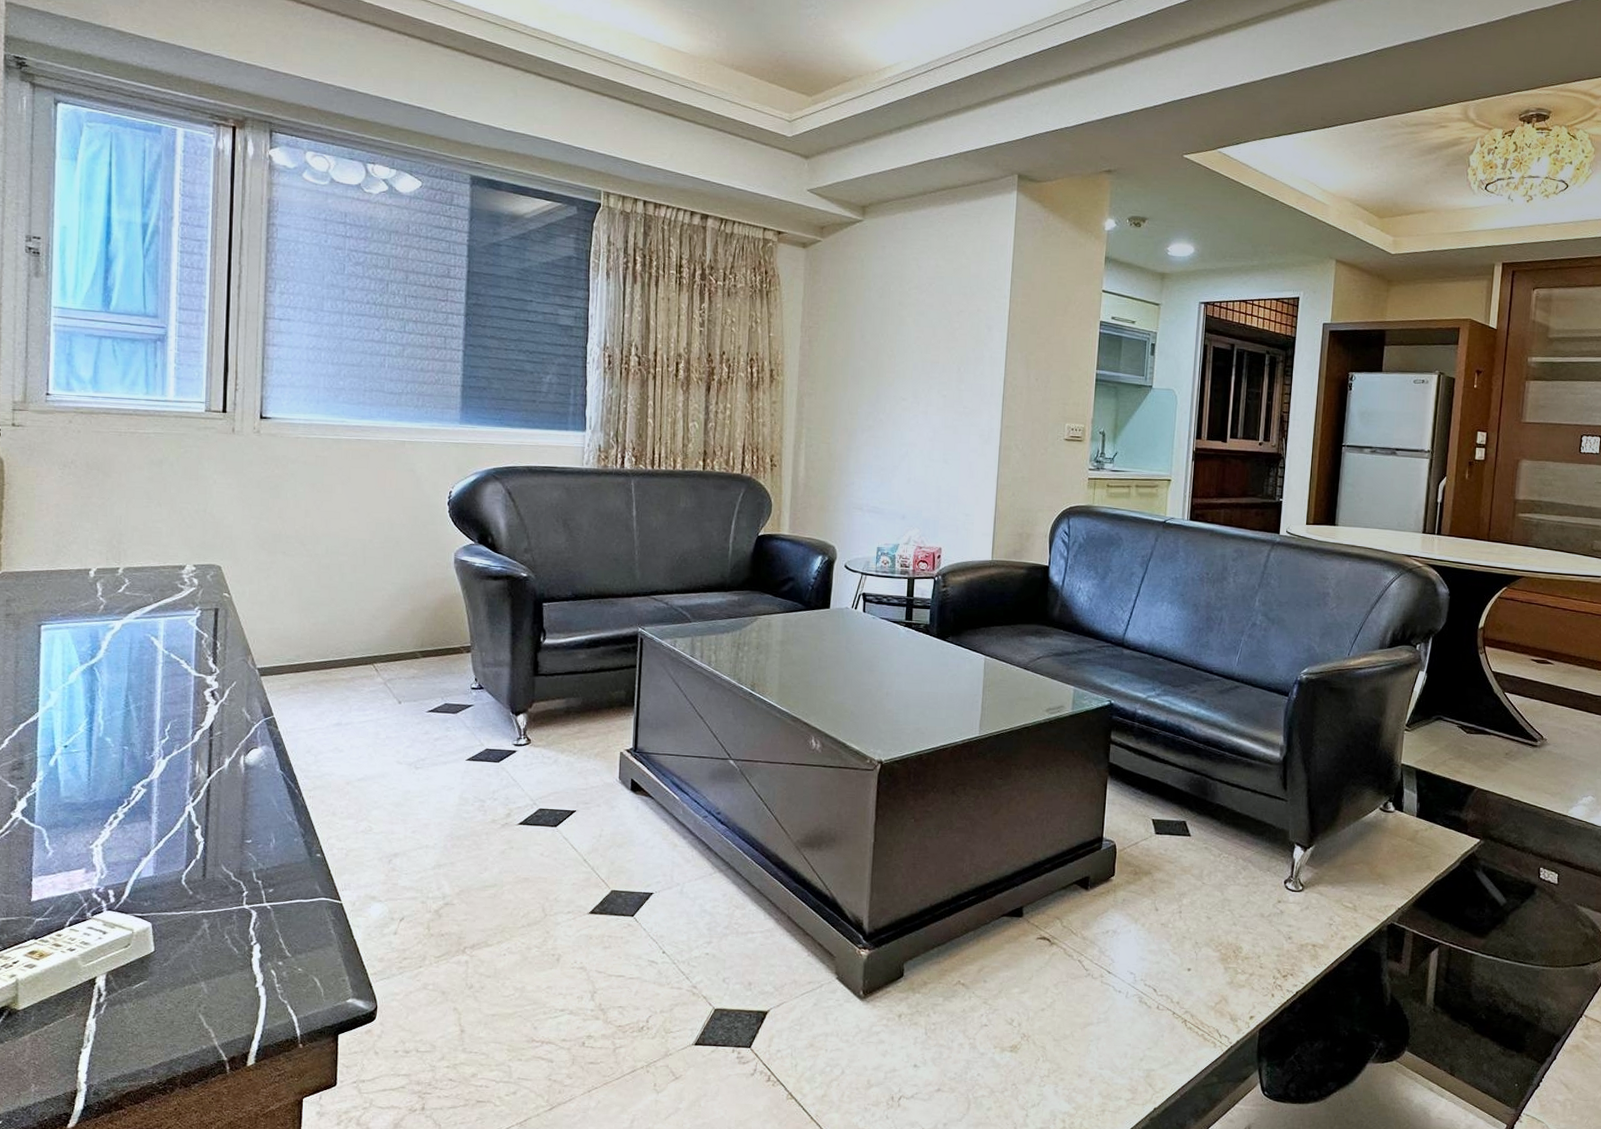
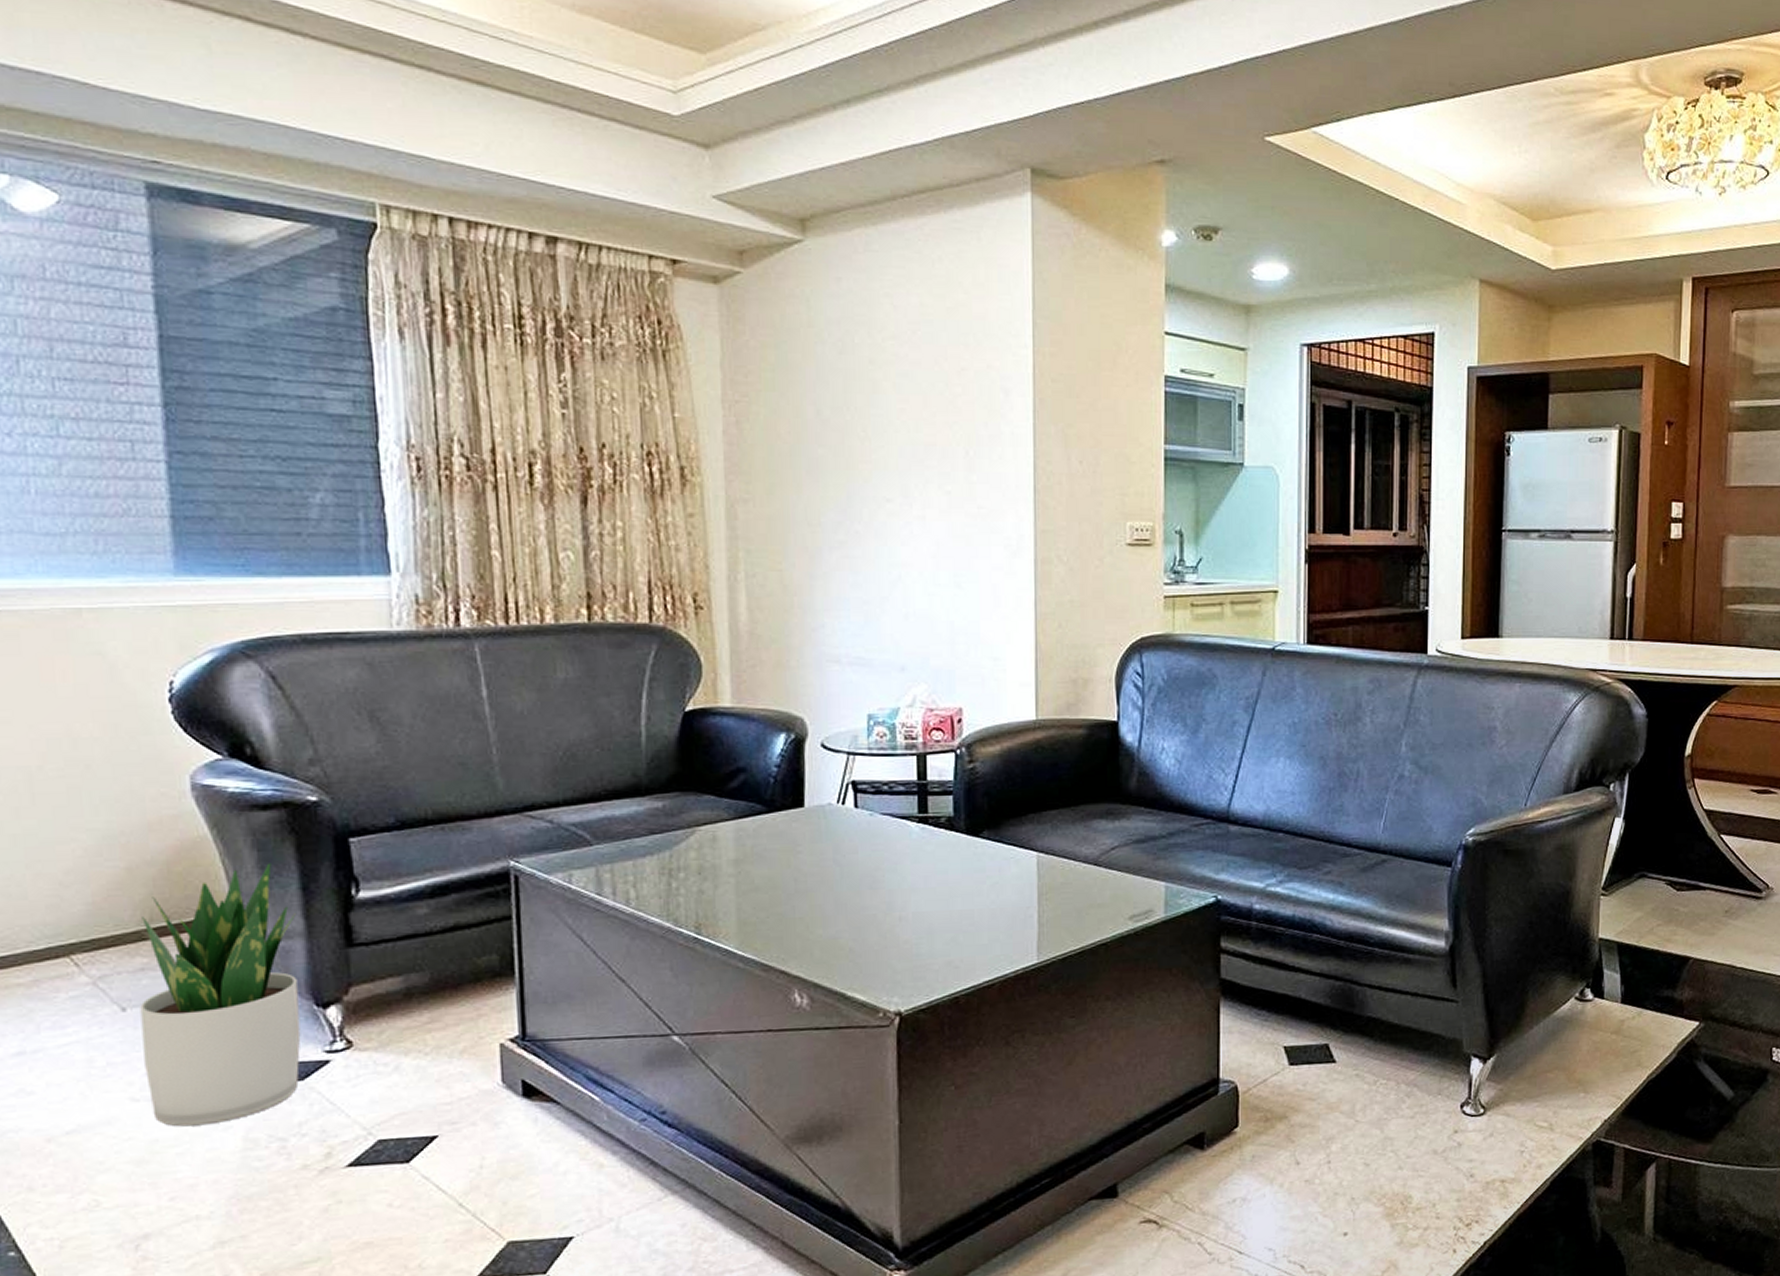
planter: none [407,615,506,785] -> present [140,863,301,1127]

